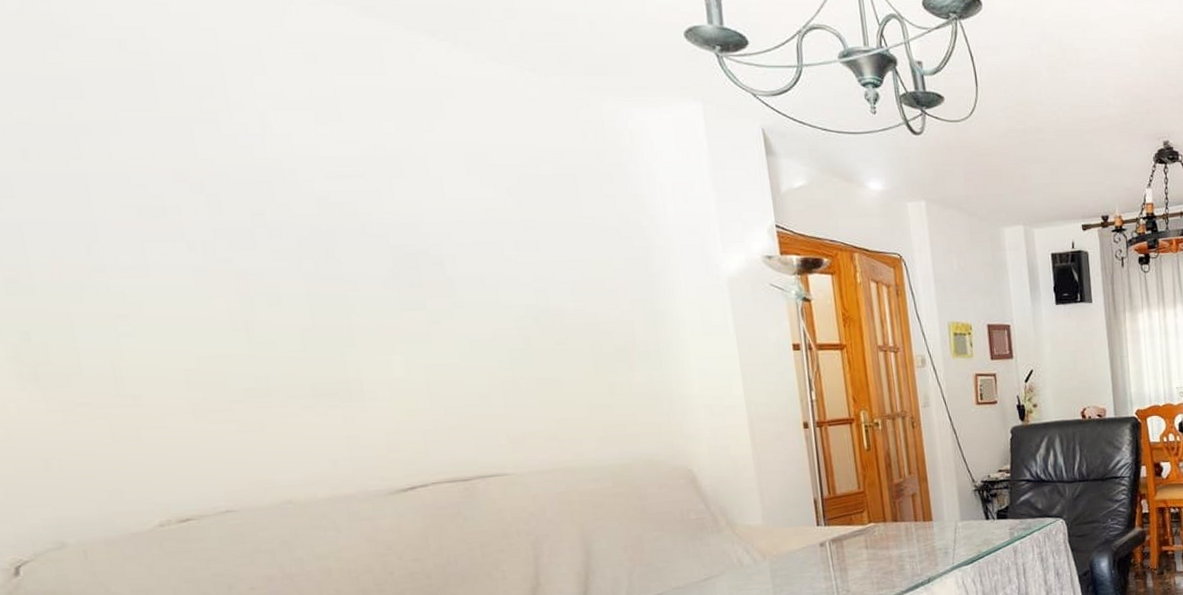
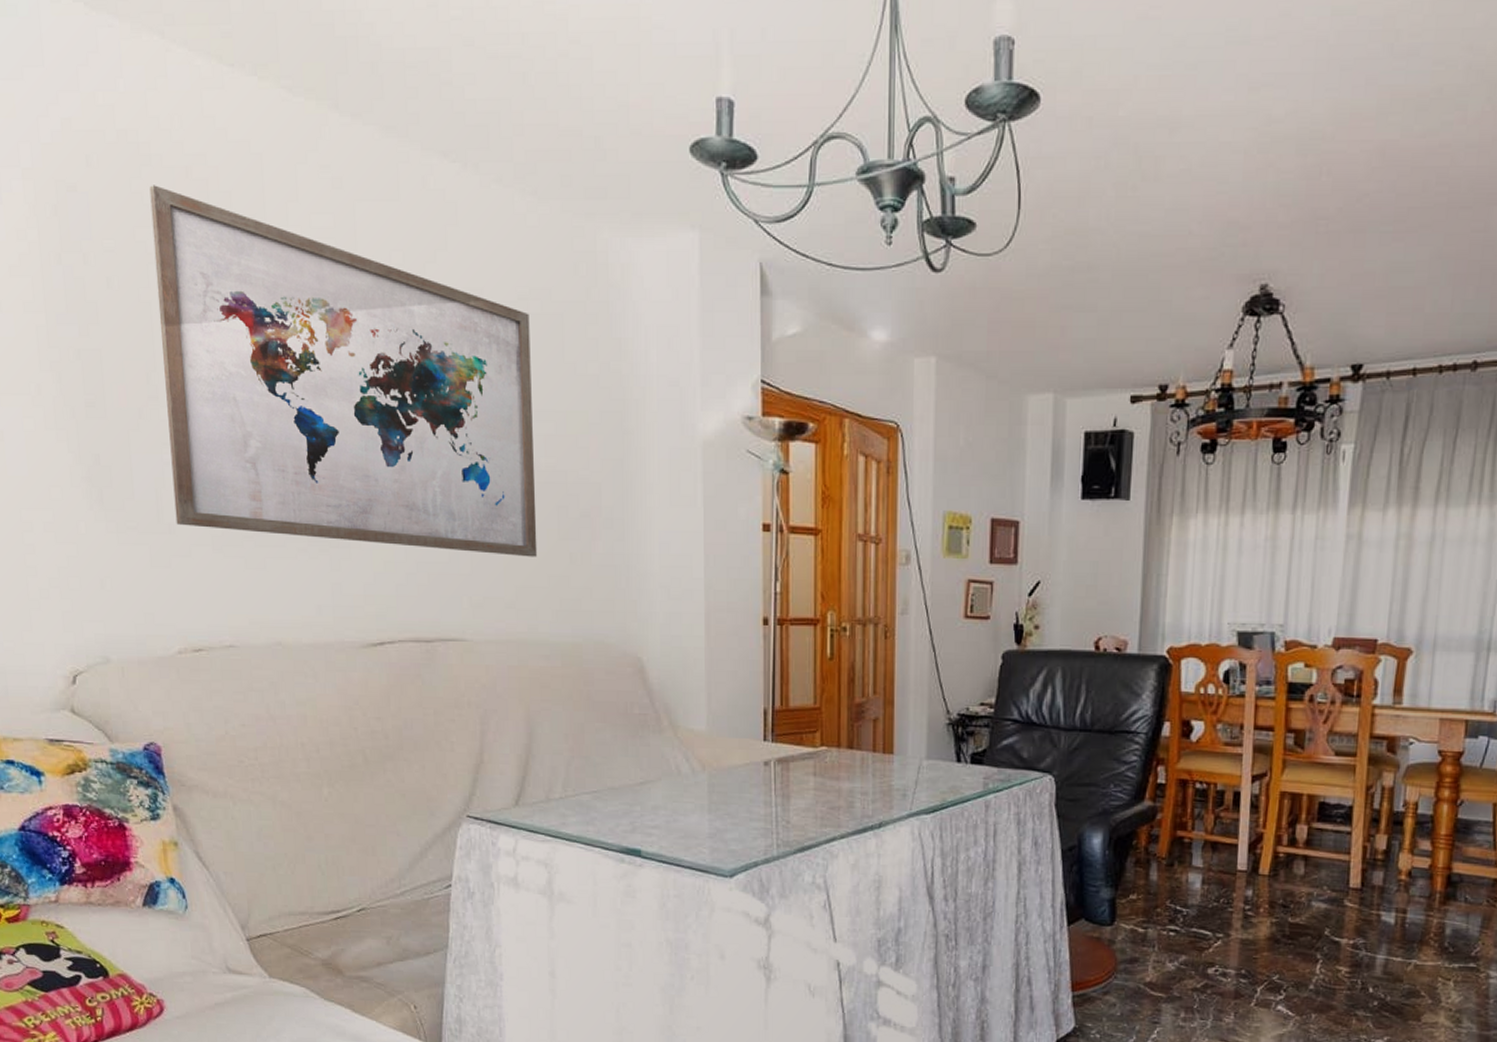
wall art: none [71,57,576,397] -> present [149,185,538,557]

